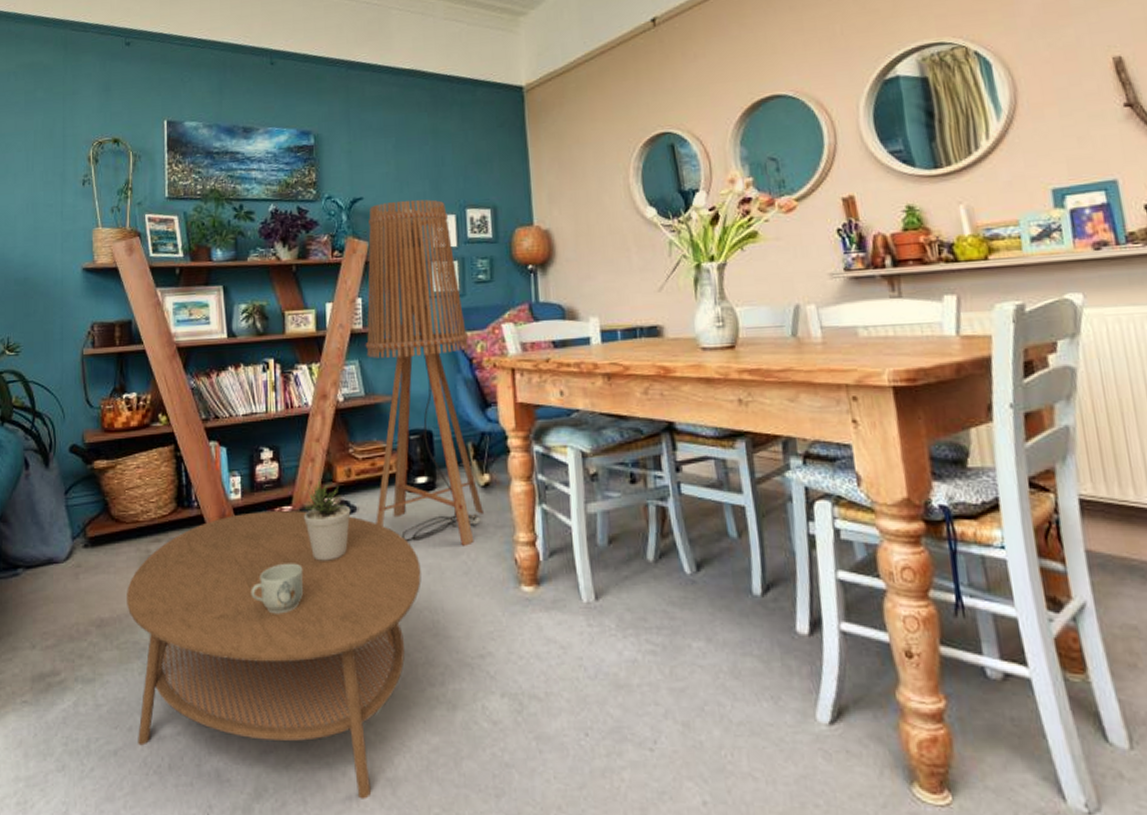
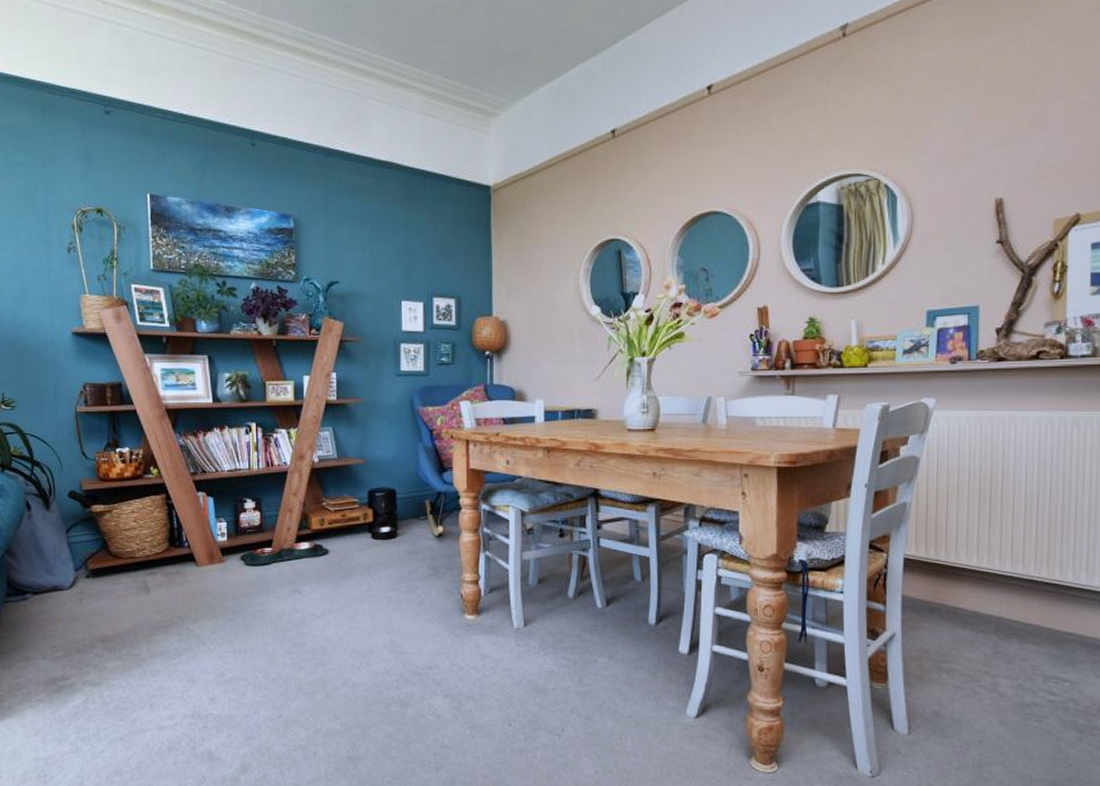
coffee table: present [127,511,421,799] -> none [127,552,382,772]
mug: present [251,563,303,614] -> none [236,594,281,634]
potted plant: present [304,479,351,561] -> none [283,526,324,593]
floor lamp: present [365,199,483,546] -> none [338,286,436,583]

